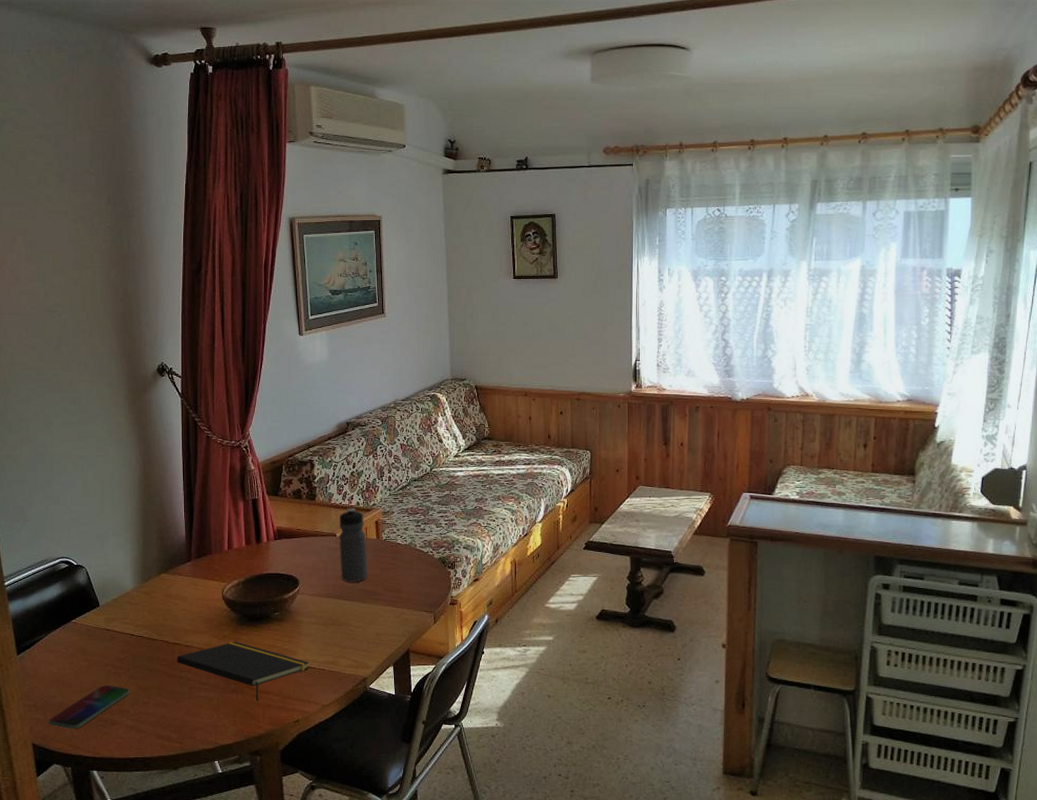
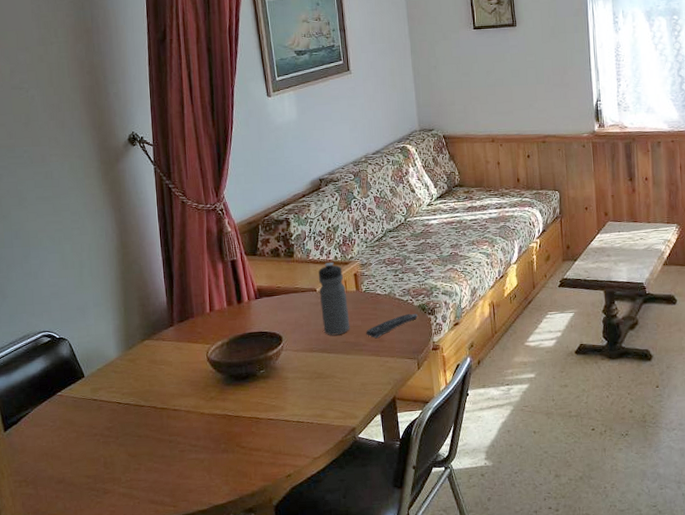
smartphone: present [49,684,130,730] -> none [40,454,120,502]
notepad: present [176,641,309,701] -> none [165,401,298,459]
remote control: none [384,565,437,589] -> present [366,313,418,339]

